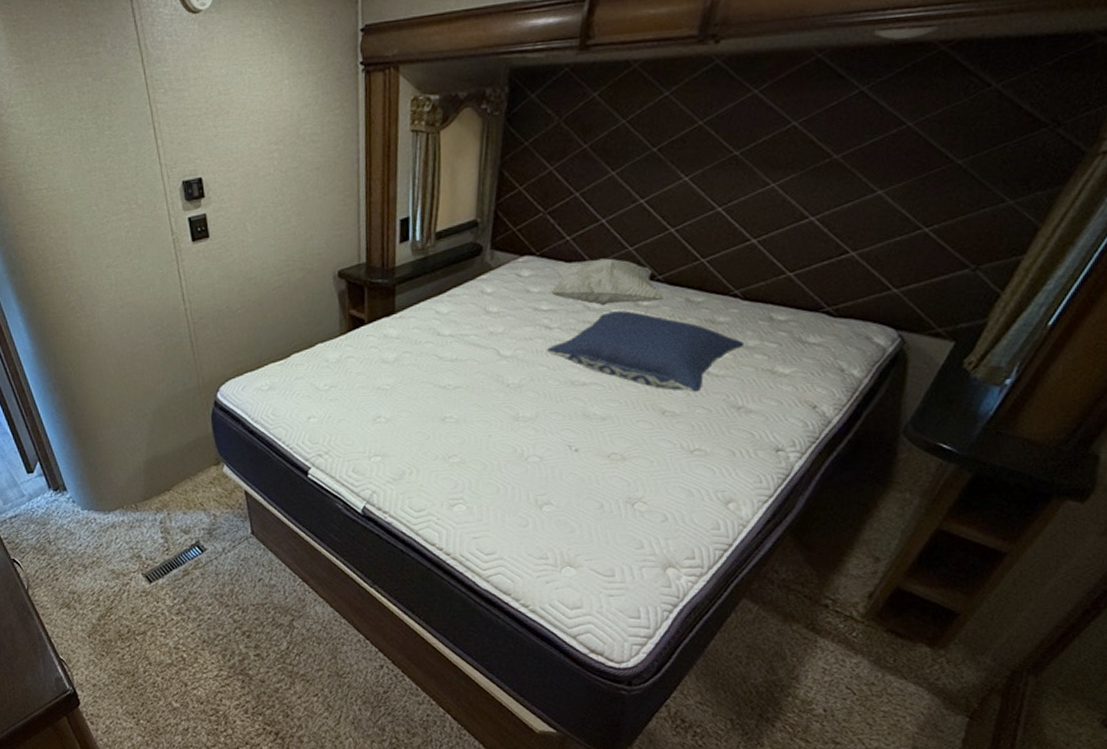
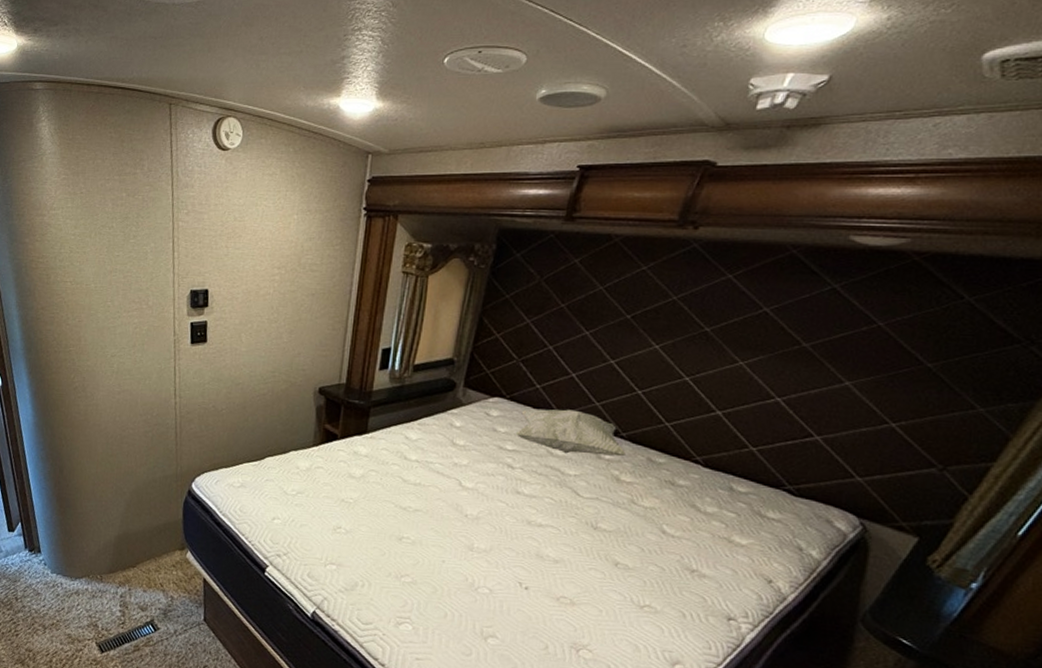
pillow: present [546,311,745,392] -> none [506,460,703,550]

